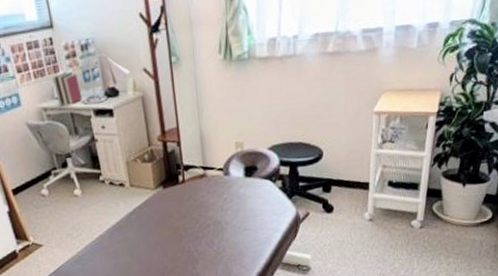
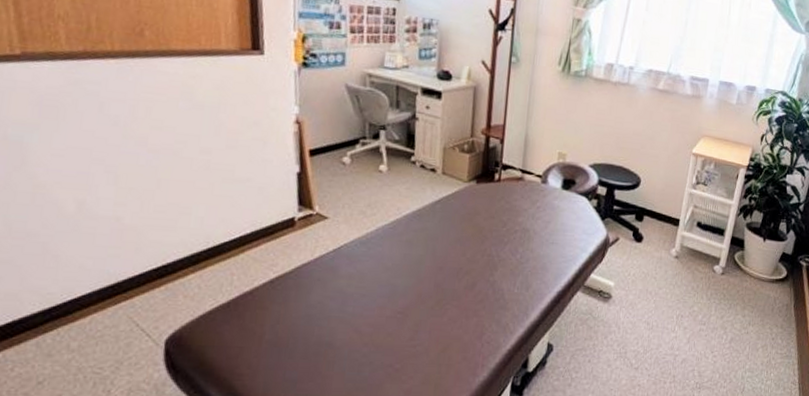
books: present [51,72,83,106] -> none [385,44,413,78]
table lamp: present [83,53,131,105] -> none [413,36,469,83]

